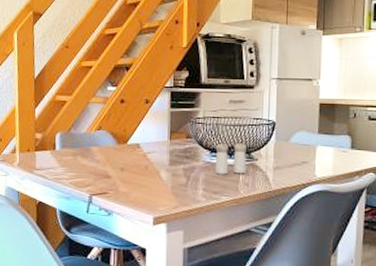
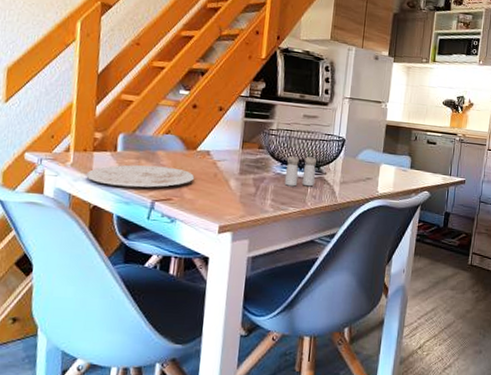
plate: none [31,161,127,183] -> present [86,164,195,188]

